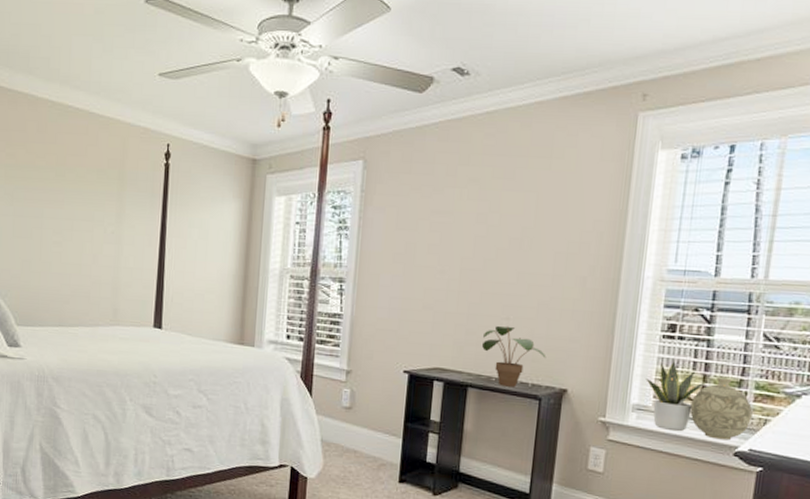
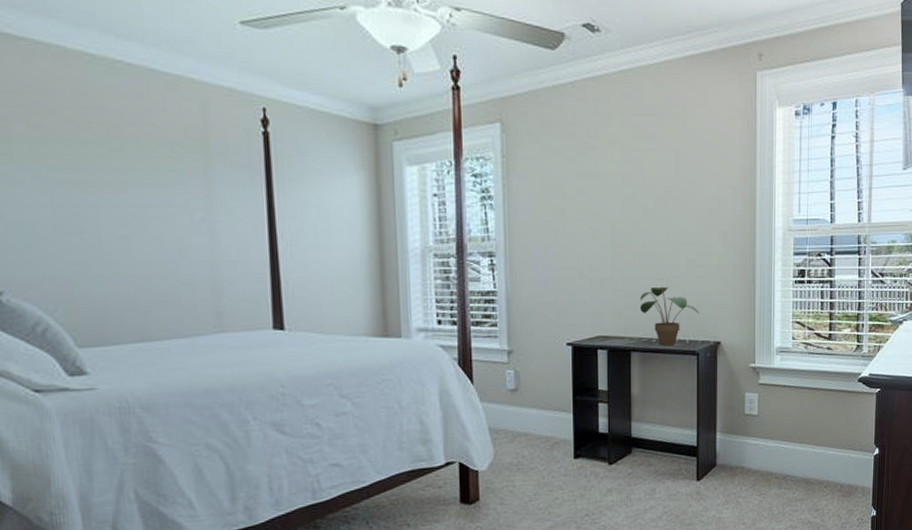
potted plant: present [646,359,709,432] -> none [785,302,834,368]
decorative vase: present [690,377,753,441] -> none [822,313,869,370]

